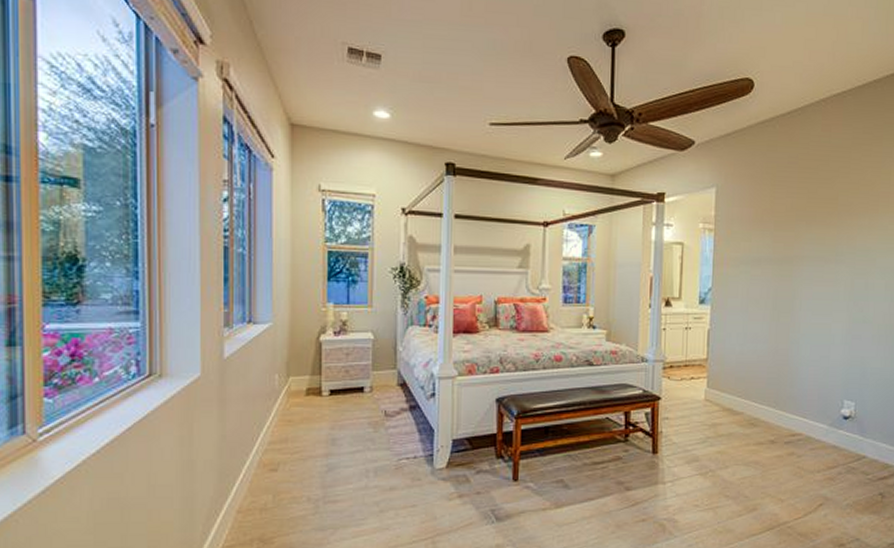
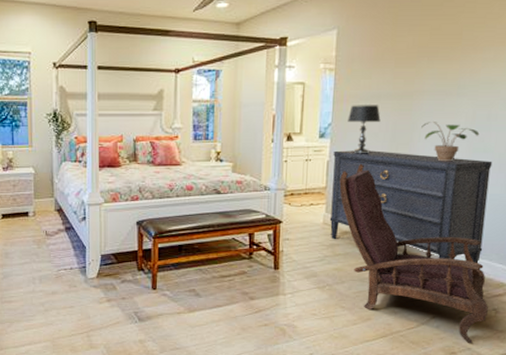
dresser: none [711,318,872,444] -> present [329,150,493,264]
armchair: none [721,332,874,533] -> present [339,163,488,343]
table lamp: none [728,269,762,323] -> present [347,105,381,154]
potted plant: none [802,289,858,333] -> present [421,122,480,162]

